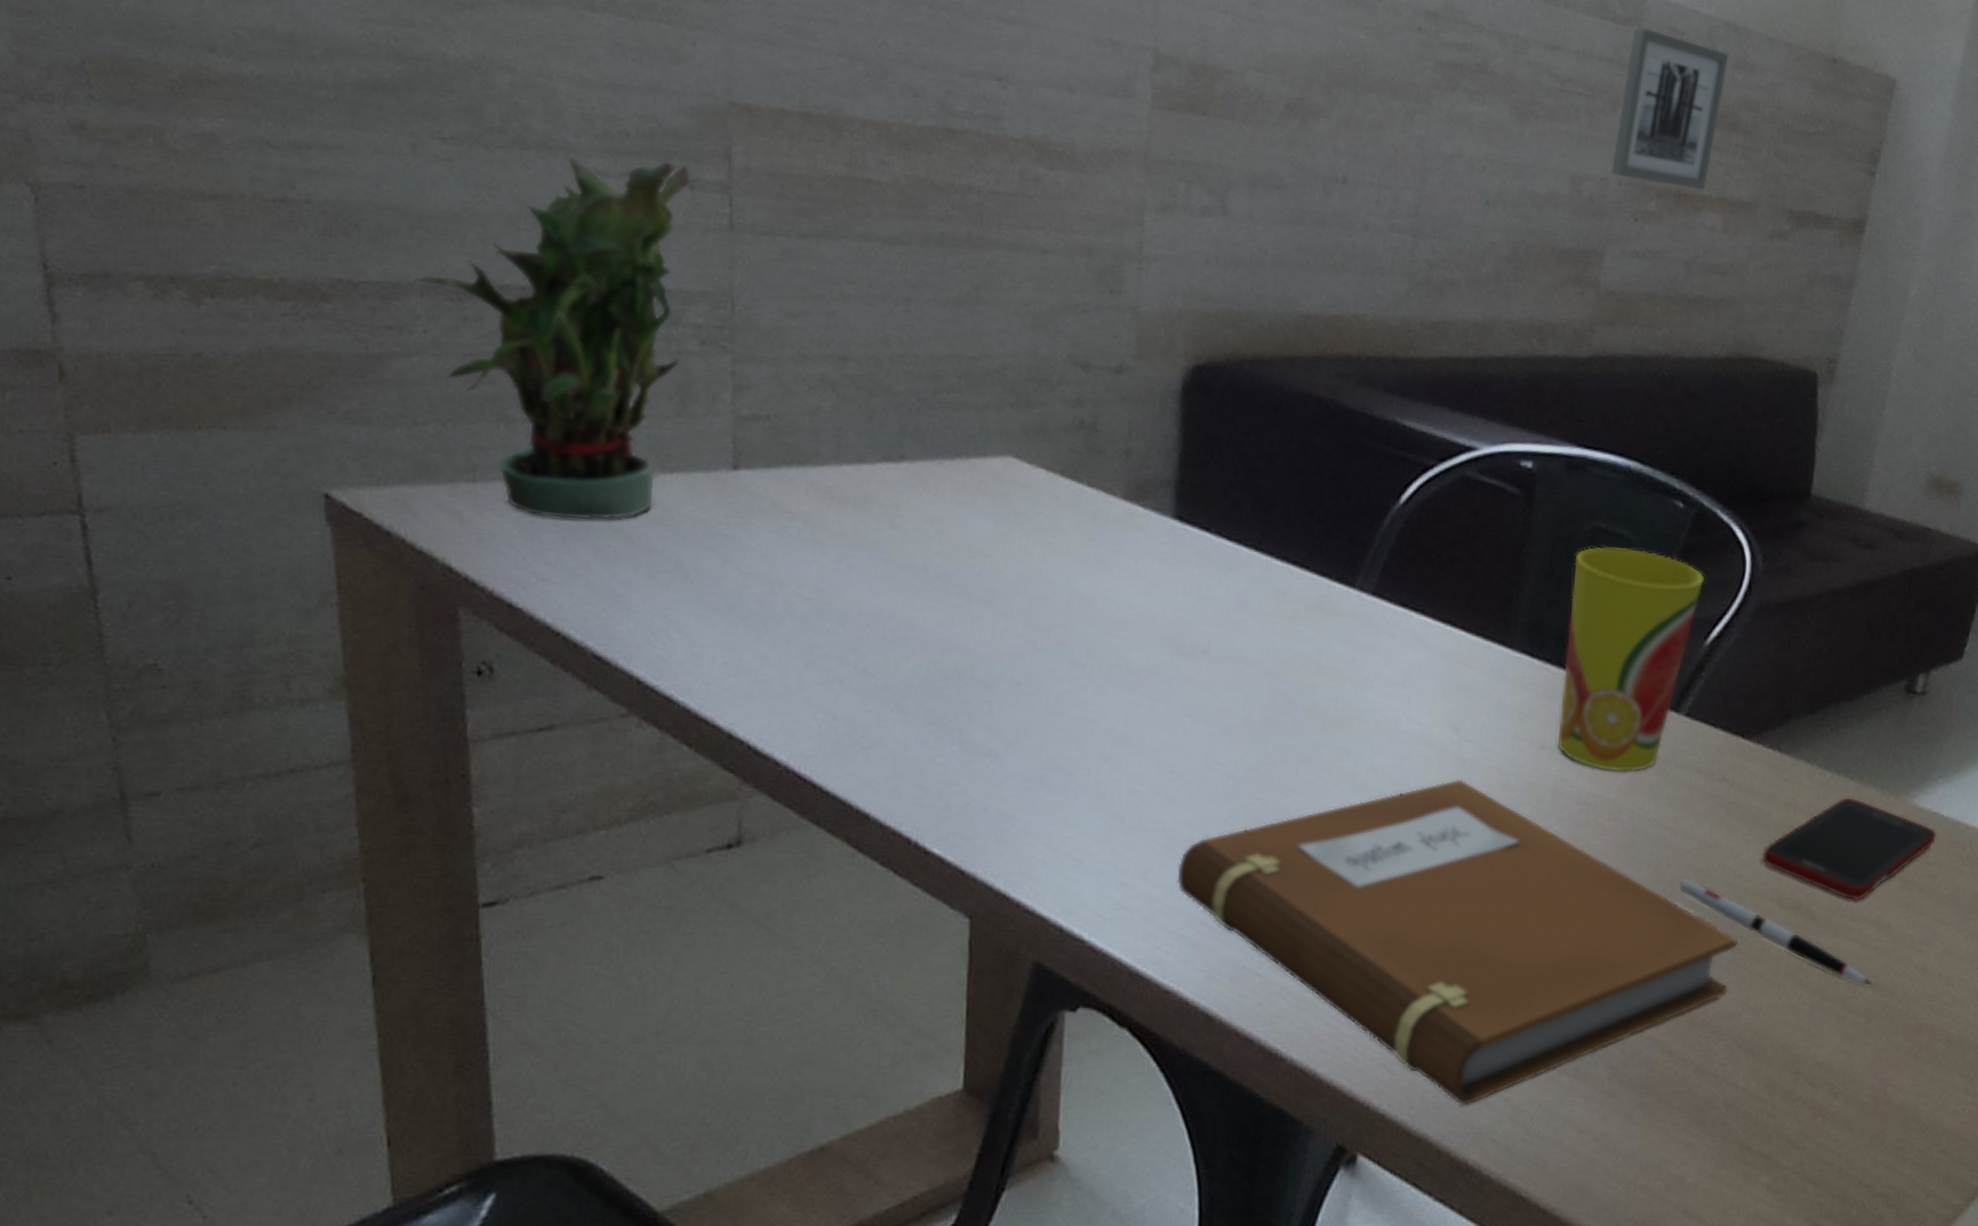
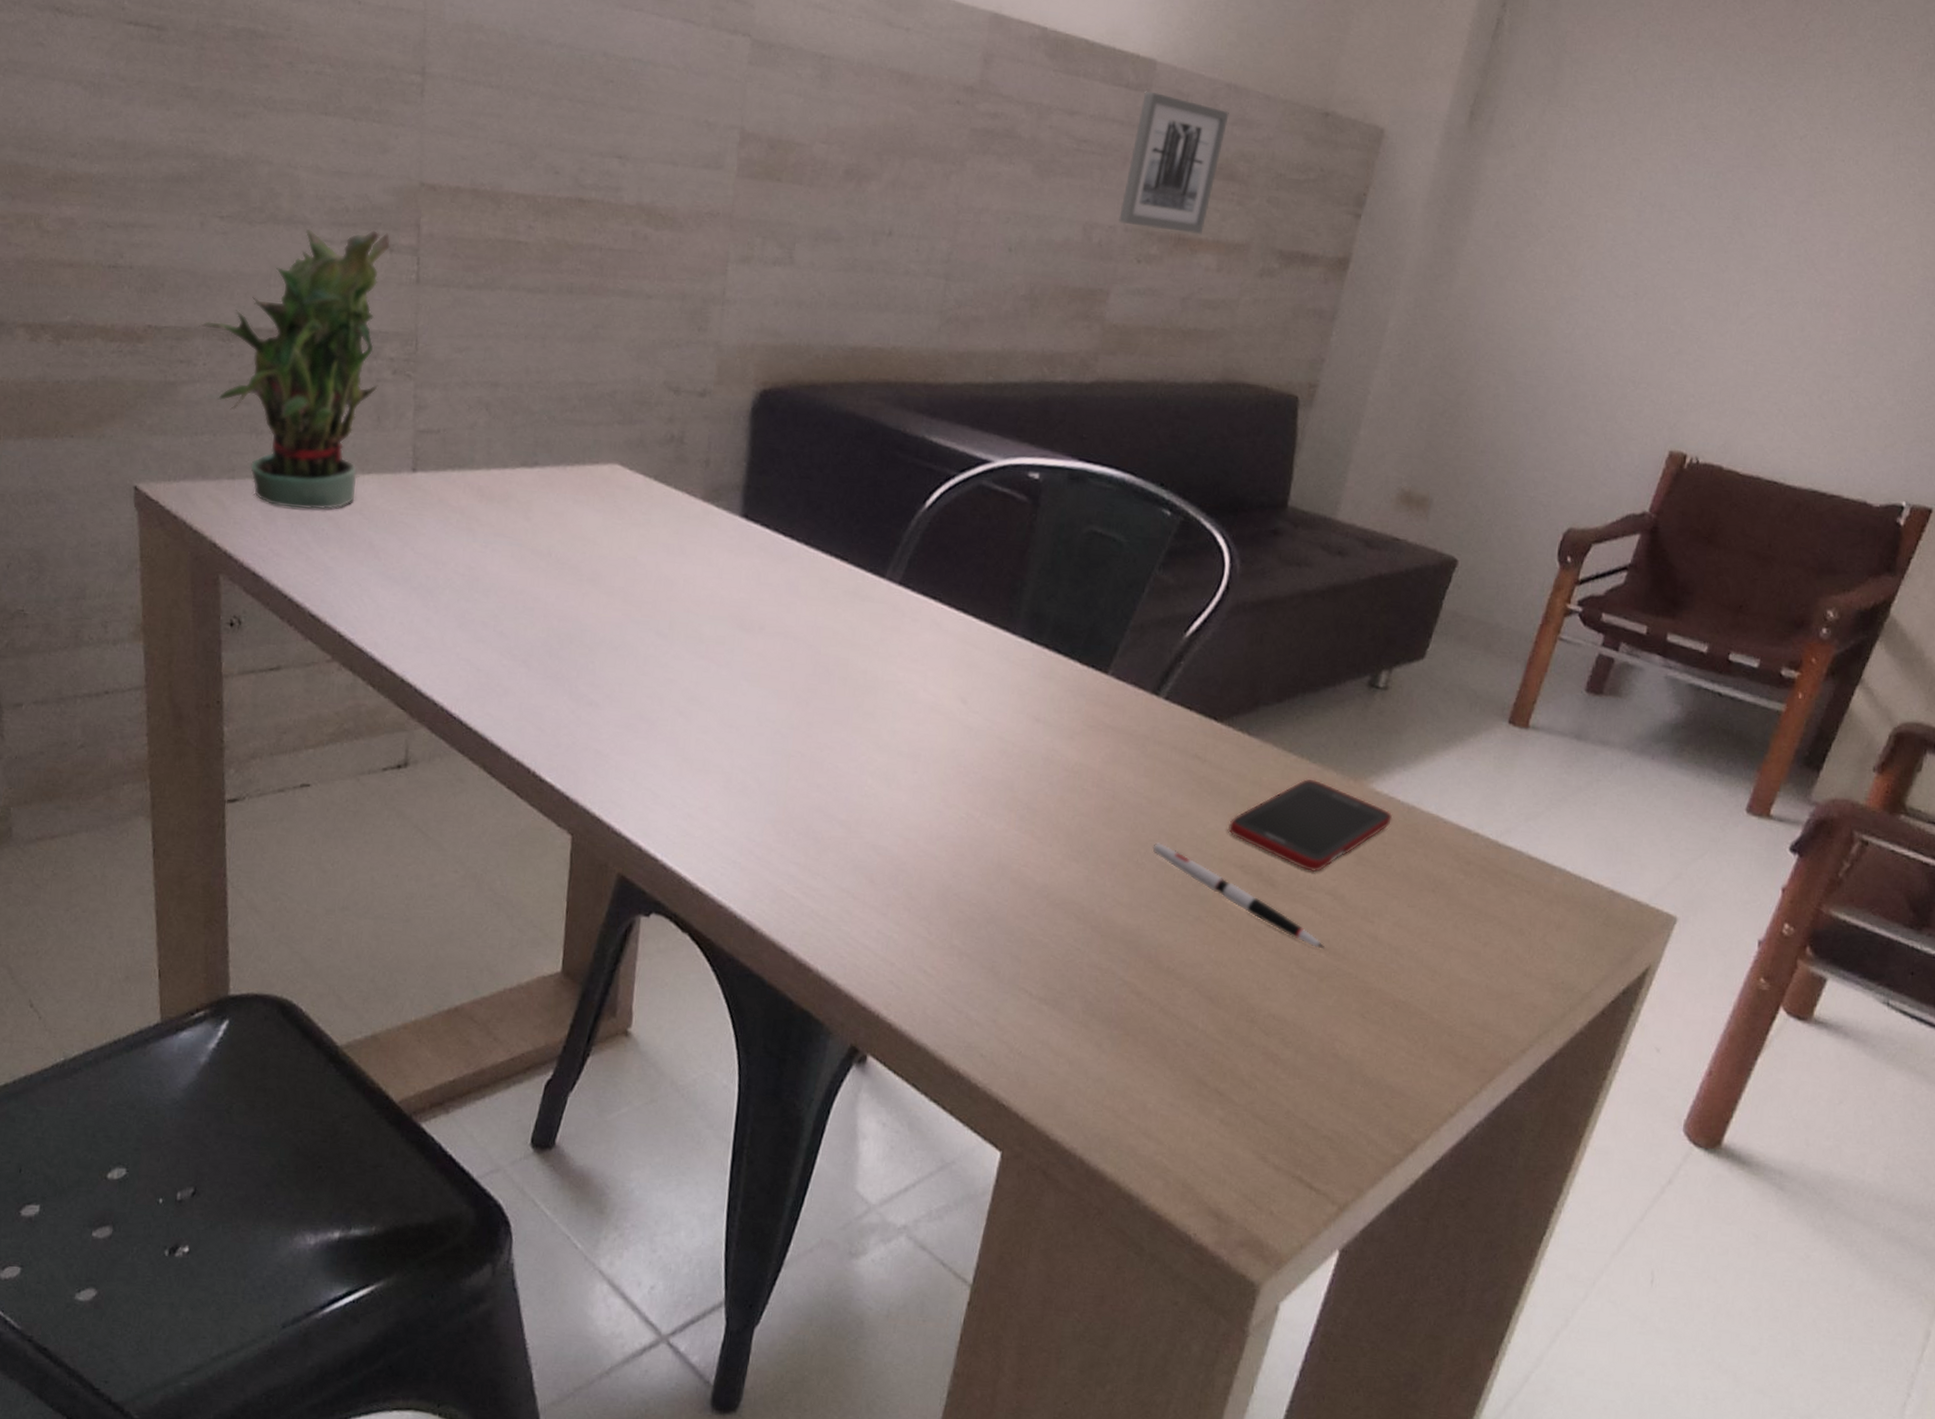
notebook: present [1176,778,1738,1105] -> none [731,743,1204,1023]
cup: present [1557,547,1705,773] -> none [1050,548,1187,746]

